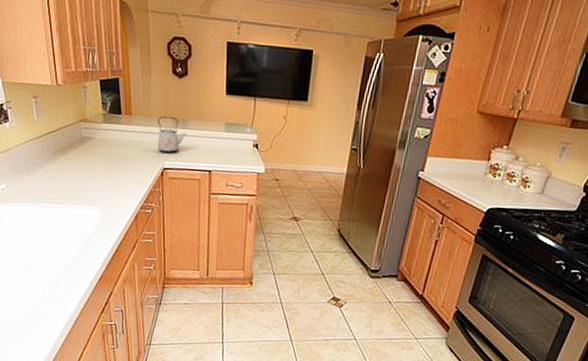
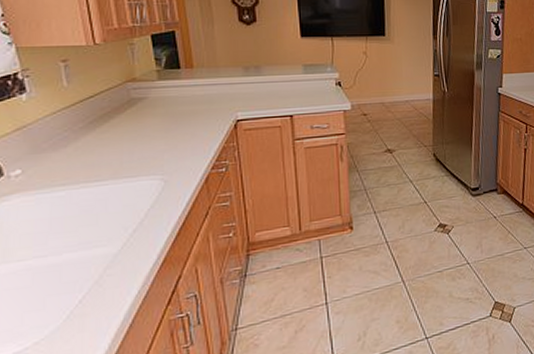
kettle: present [157,115,186,154] -> none [225,64,260,104]

